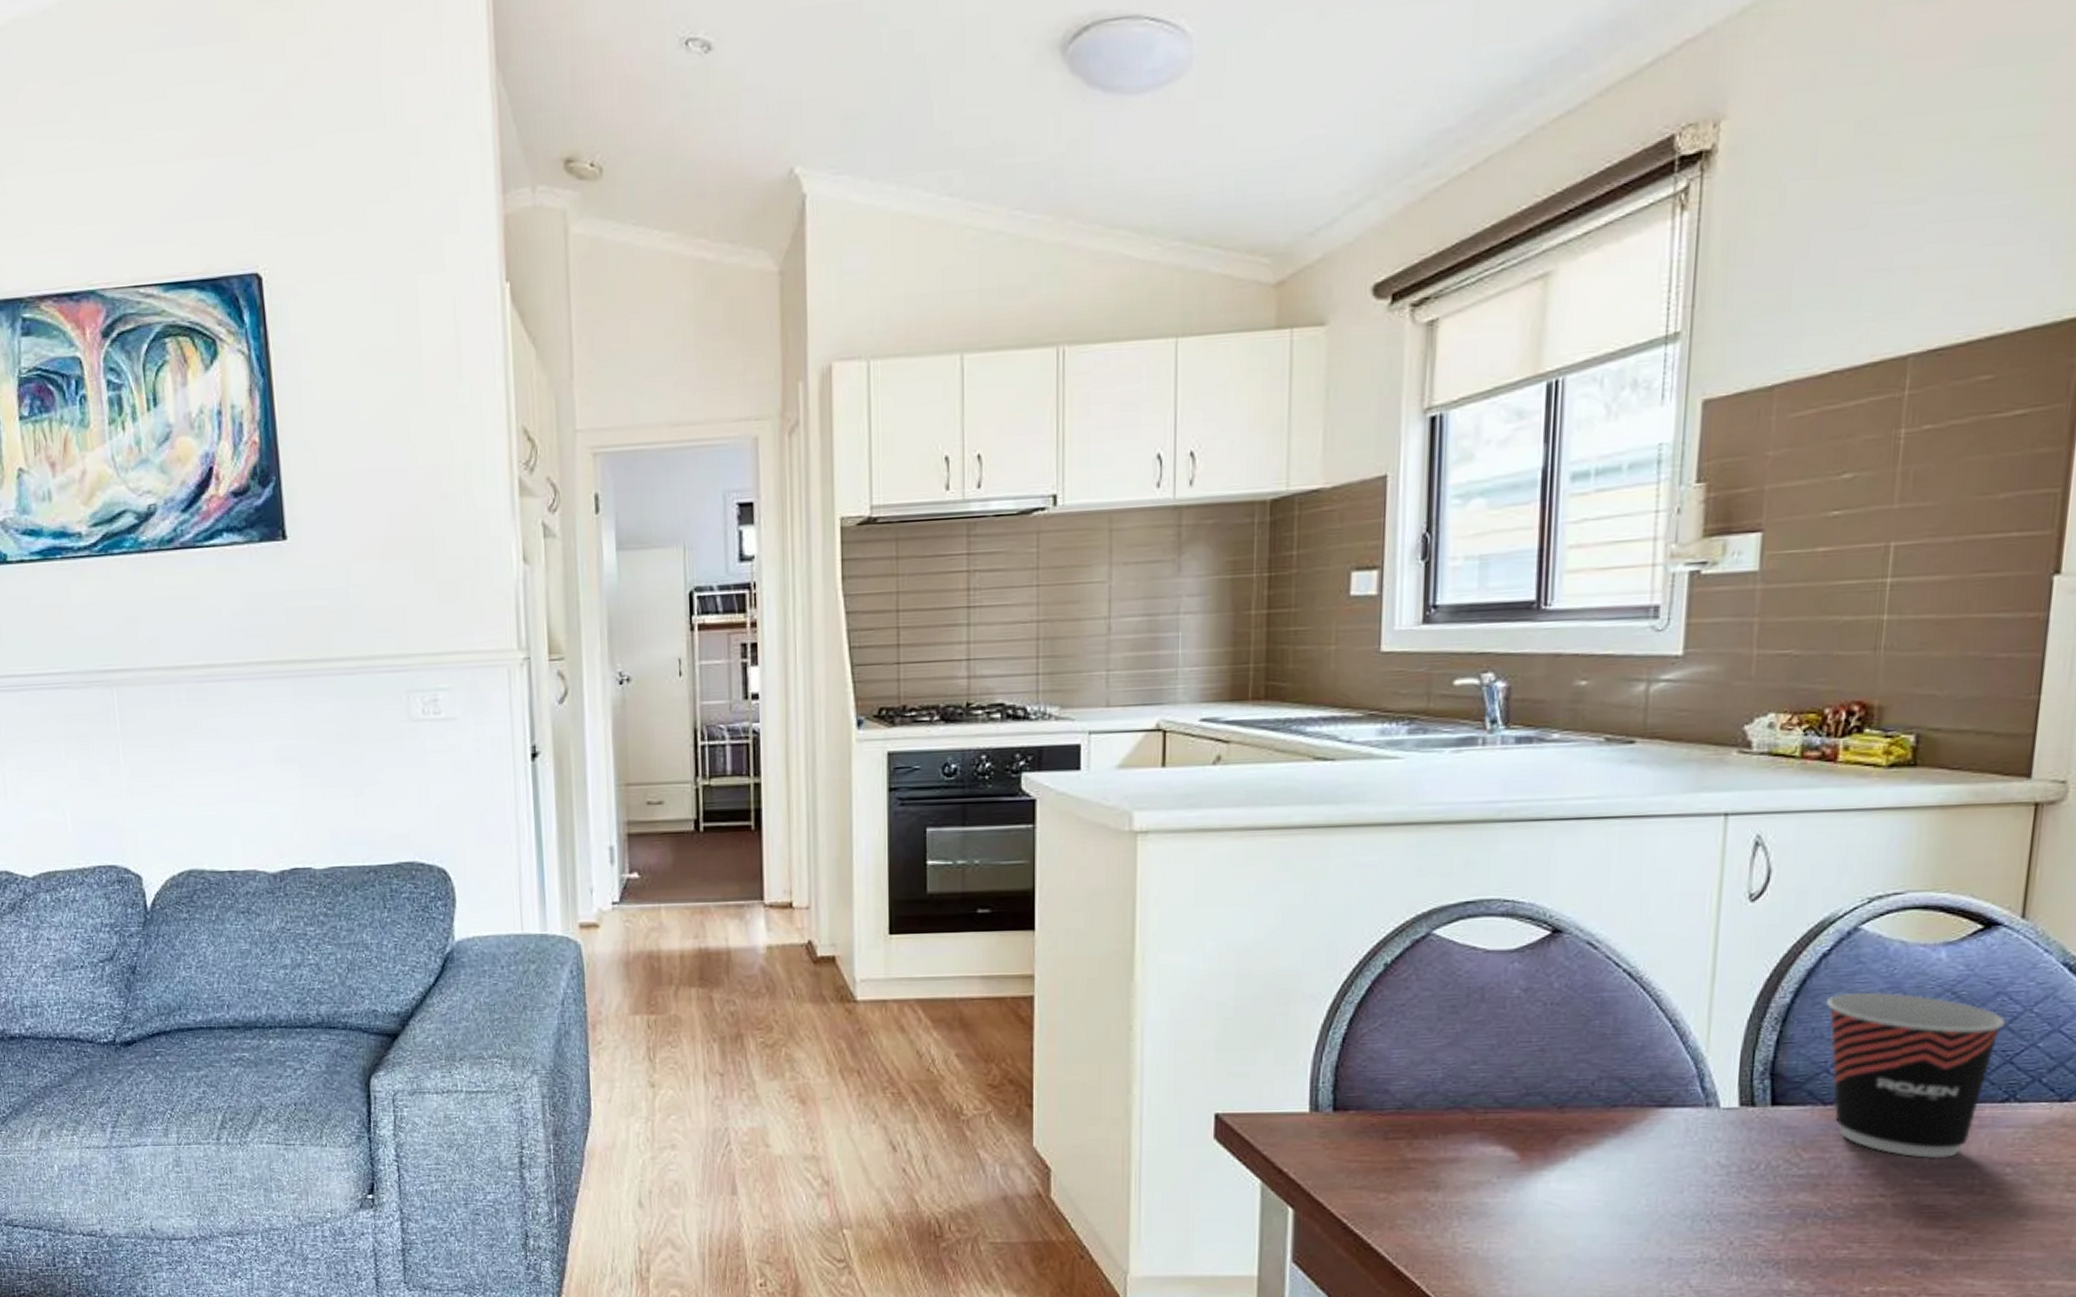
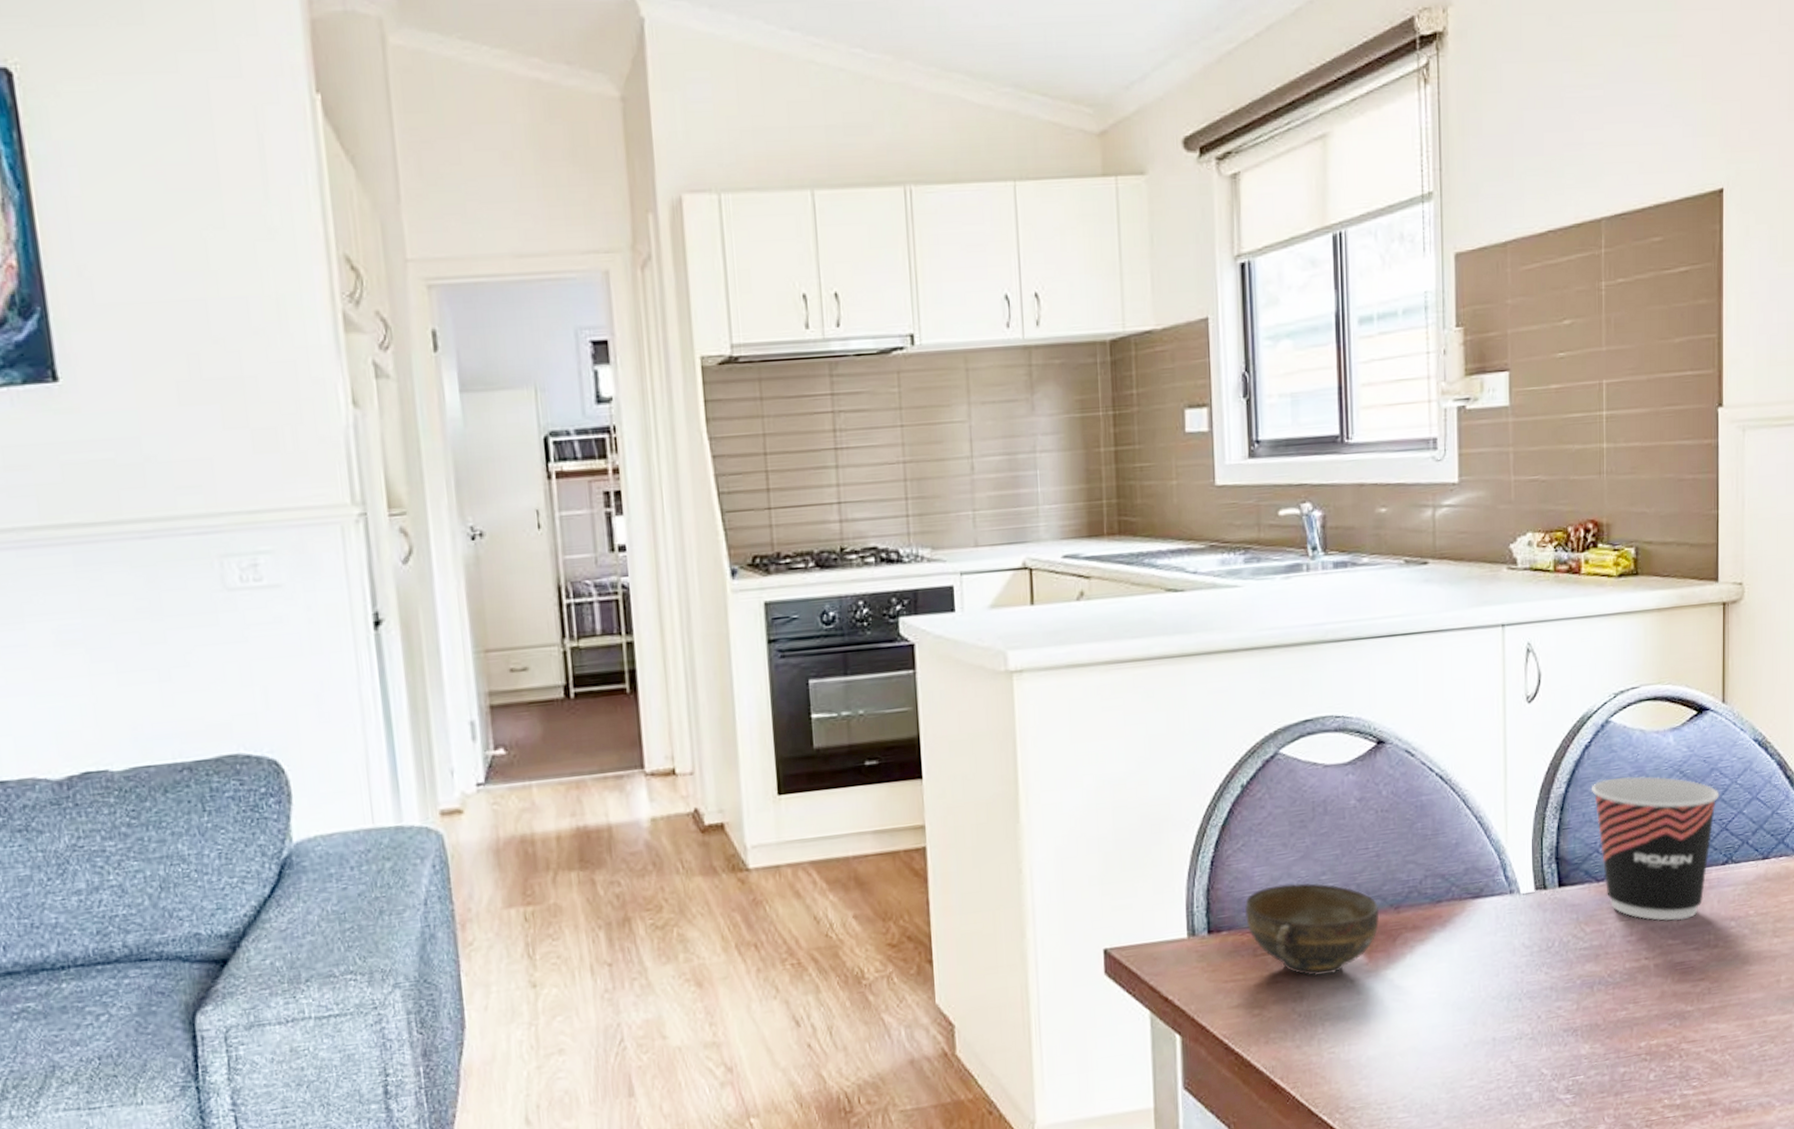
cup: none [1377,1069,1538,1168] -> present [1244,883,1379,976]

